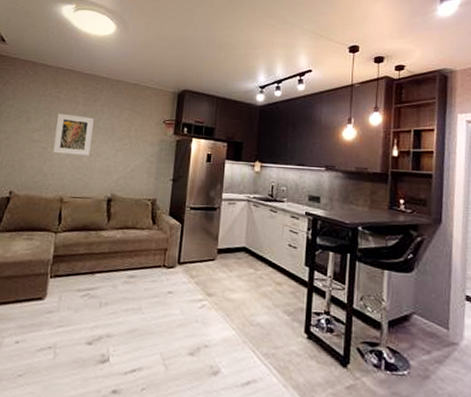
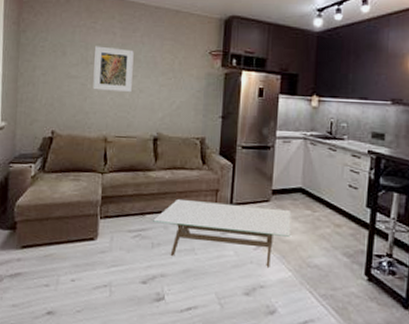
coffee table: none [102,257,236,326] -> present [153,198,292,267]

